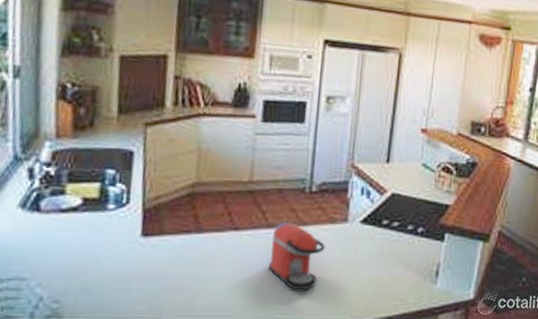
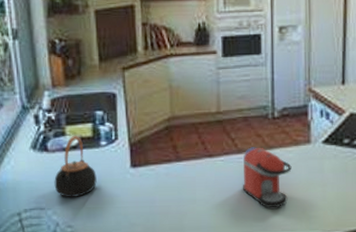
teapot: none [43,194,98,267] -> present [54,135,97,197]

